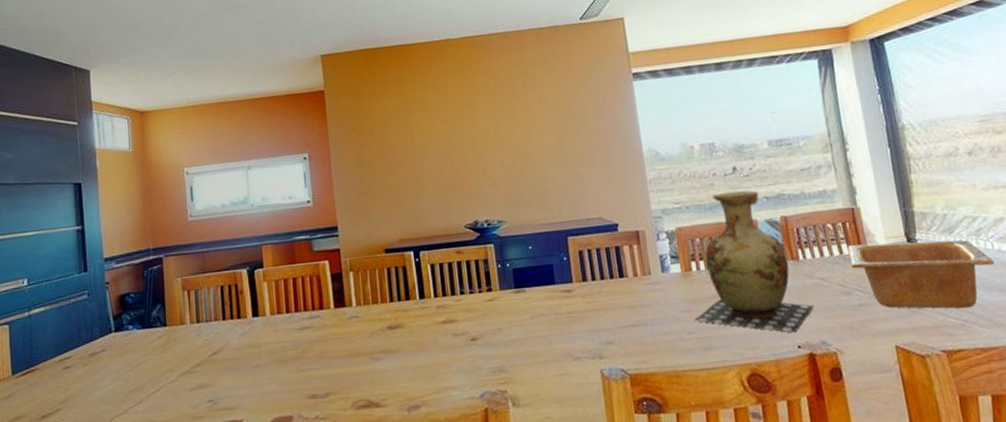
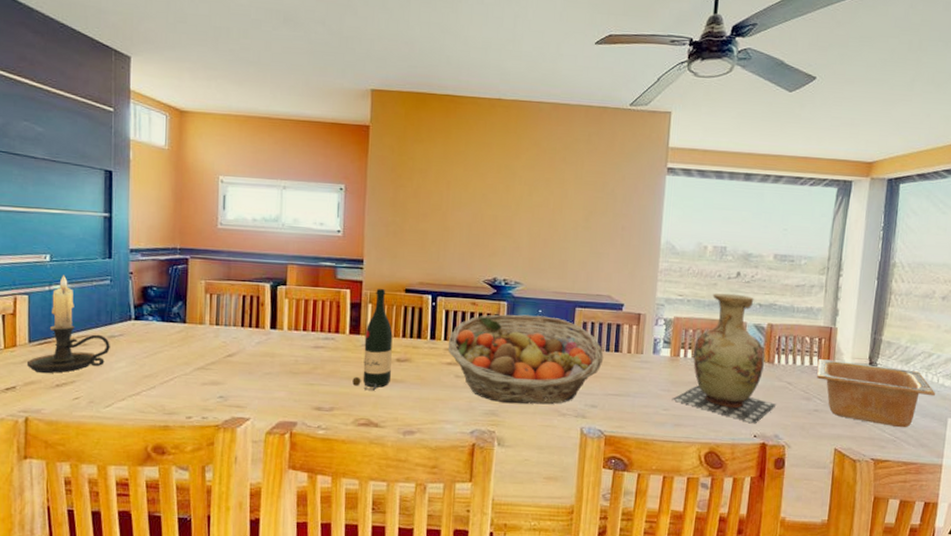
candle holder: none [11,297,93,406] -> present [26,275,110,374]
wine bottle: none [345,254,385,367] -> present [352,289,393,391]
fruit basket: none [438,251,610,357] -> present [447,314,604,405]

